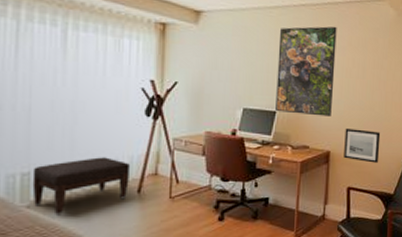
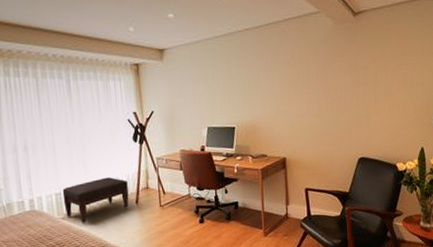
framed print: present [275,26,337,116] -> none [230,44,283,128]
wall art: present [344,127,381,163] -> none [297,135,332,165]

